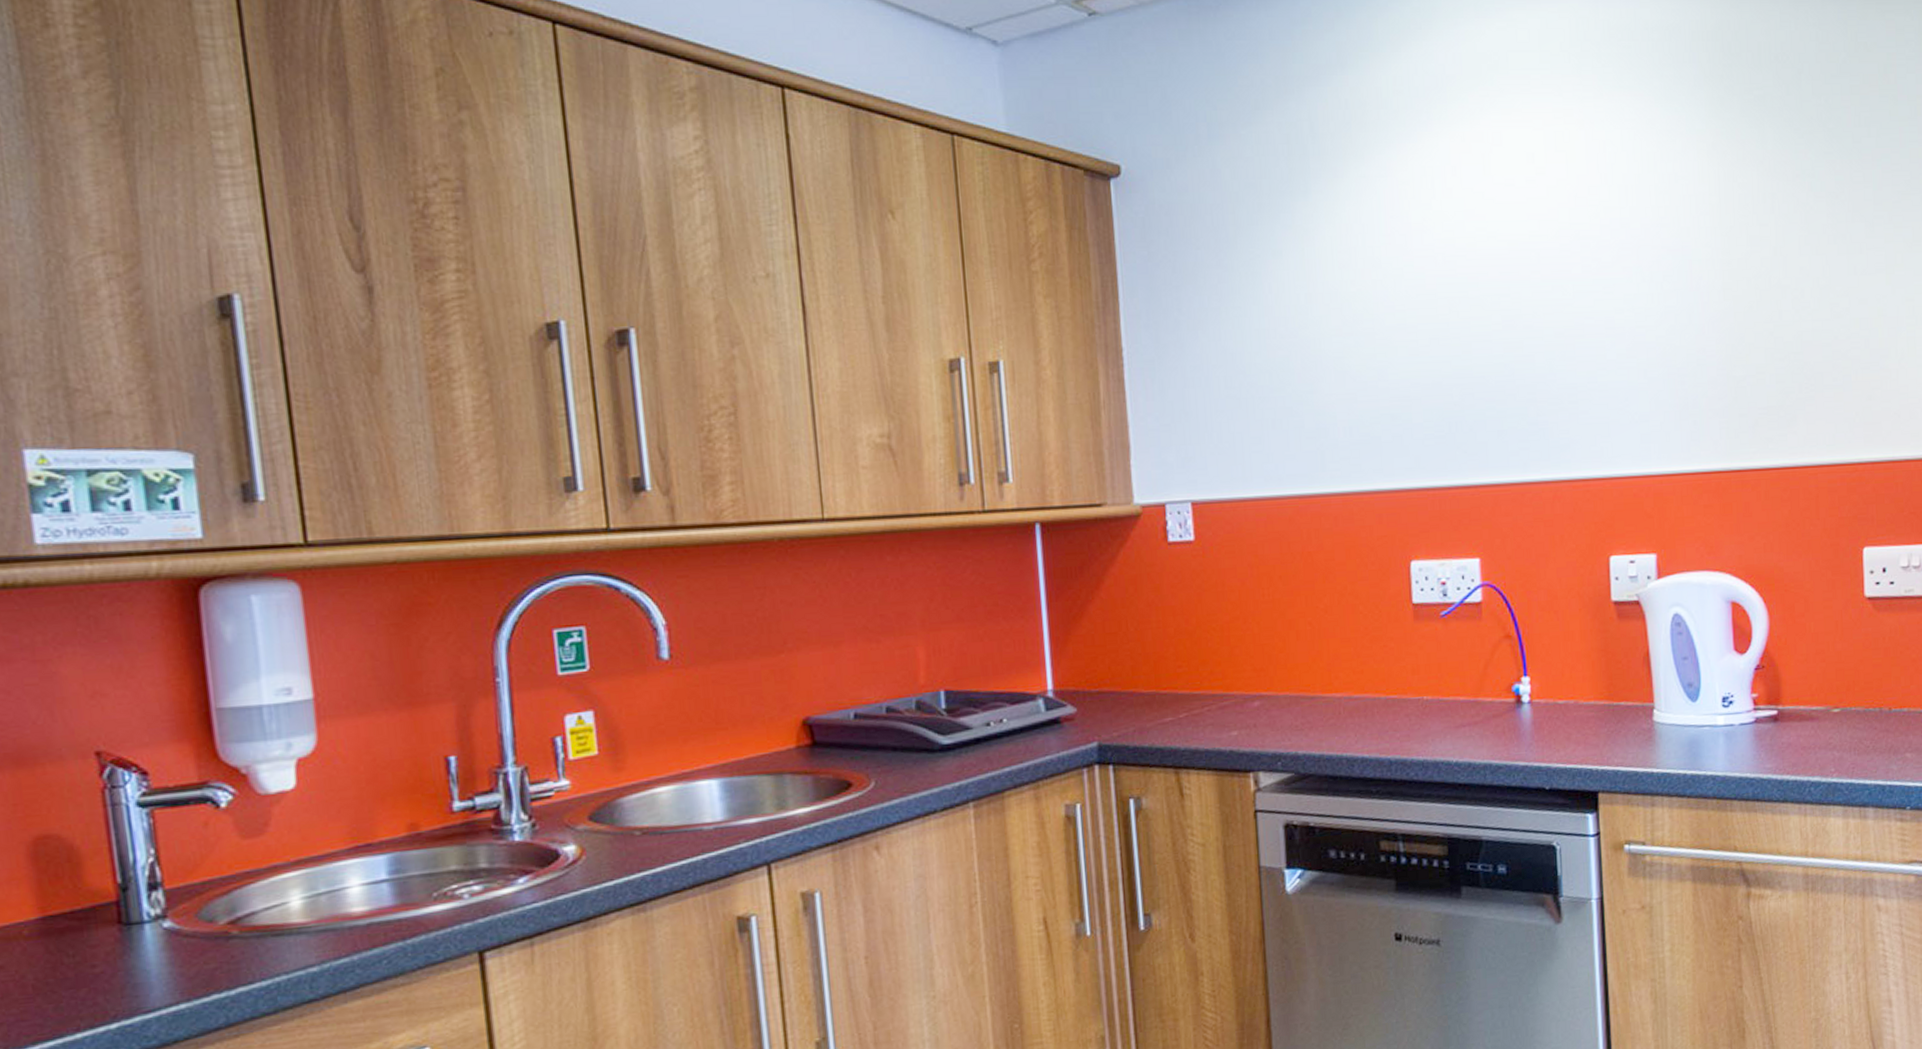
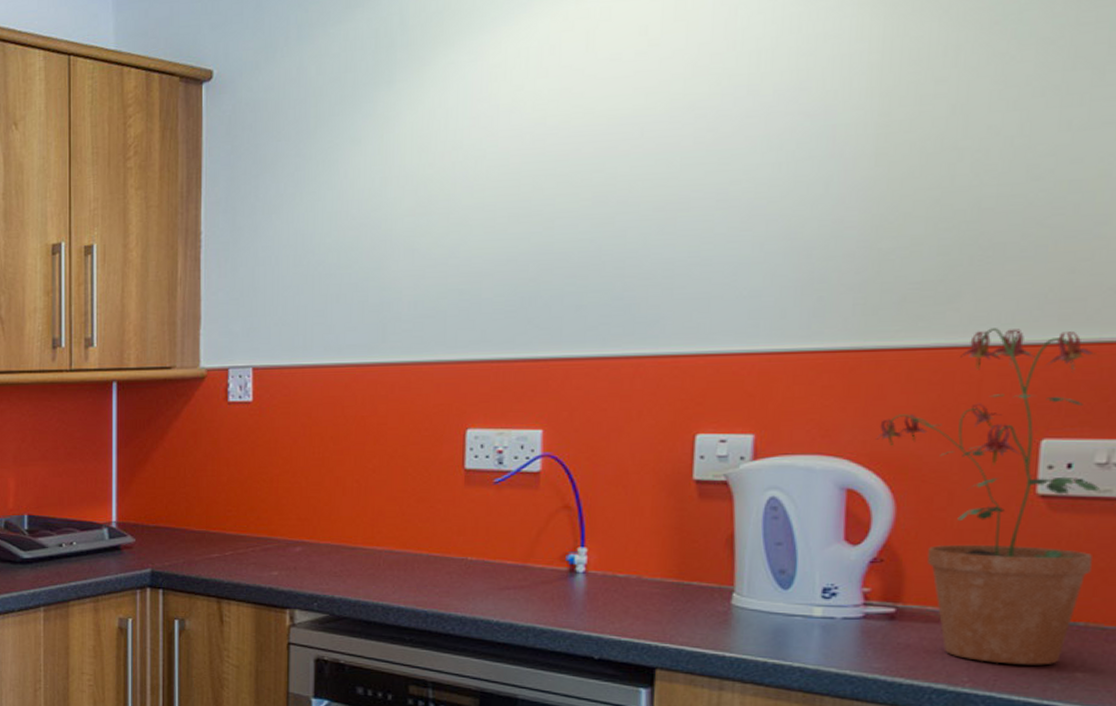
potted plant: none [1748,449,1907,752] -> present [876,328,1099,665]

